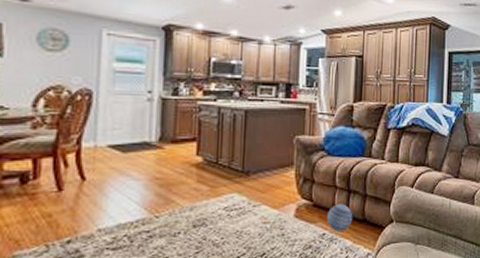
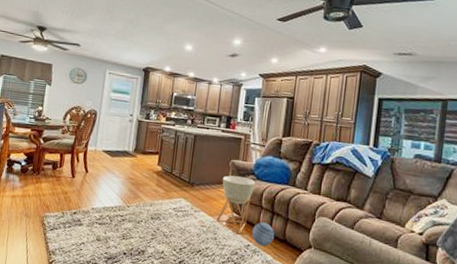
planter: none [282,155,327,224] -> present [216,175,256,235]

